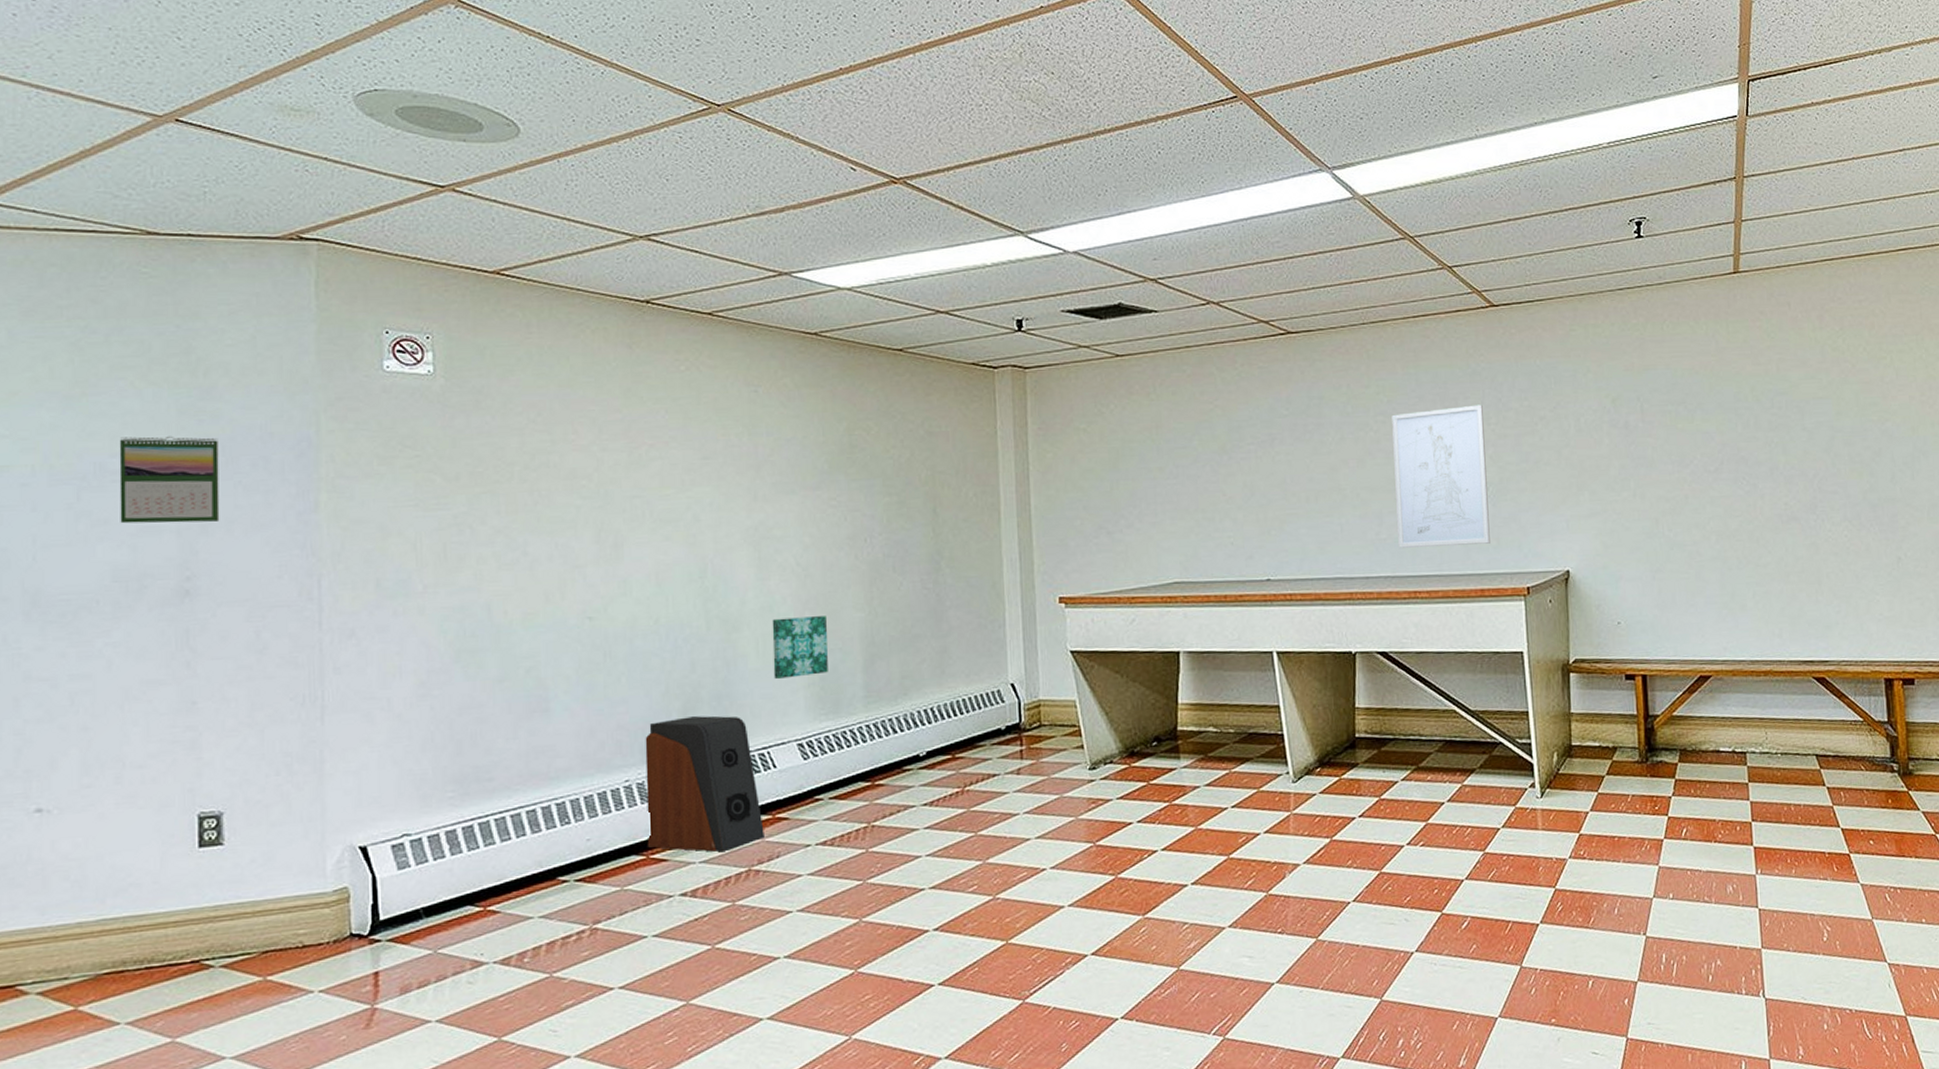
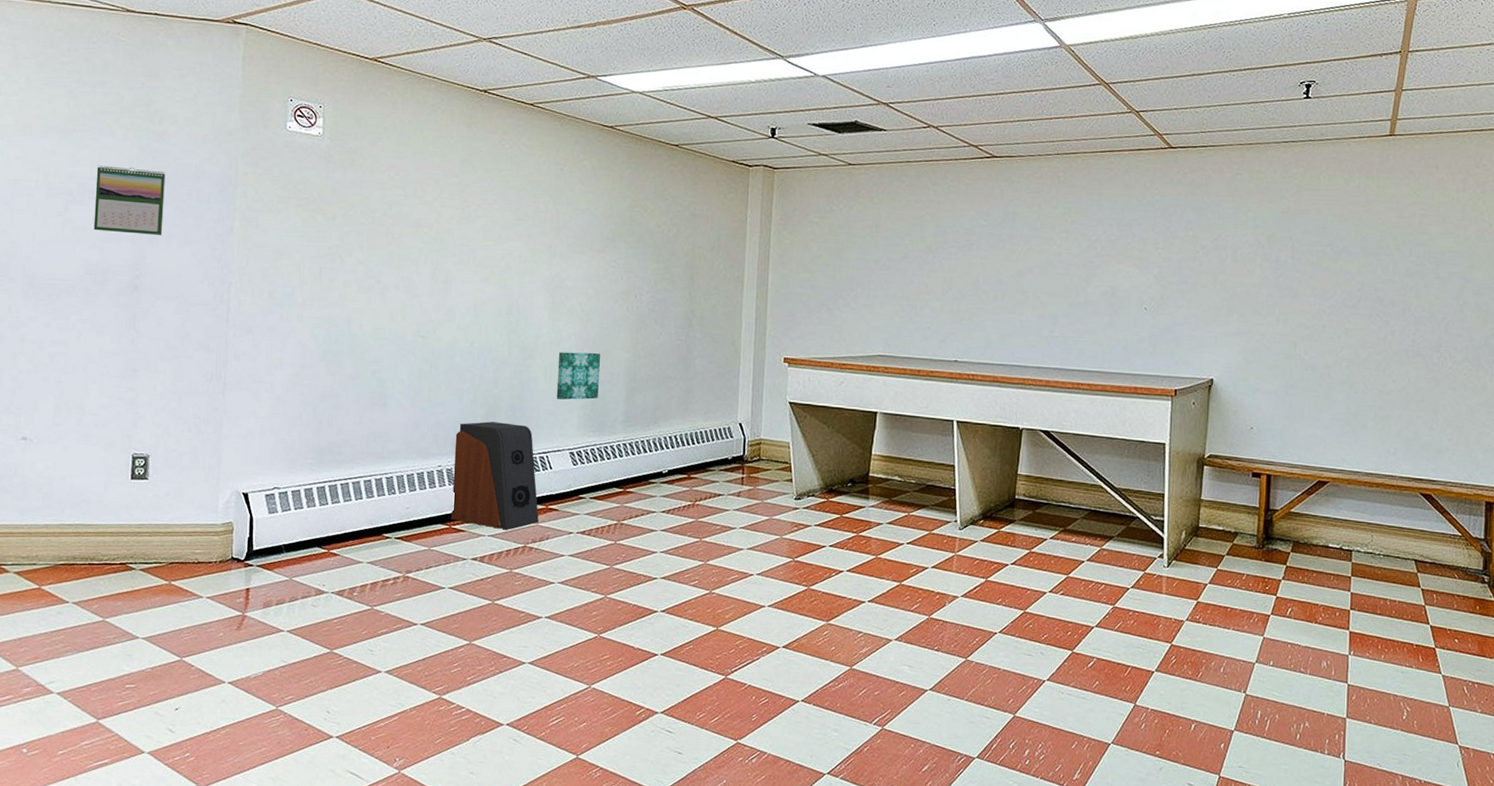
wall art: present [1392,404,1490,549] -> none [1068,230,1153,349]

